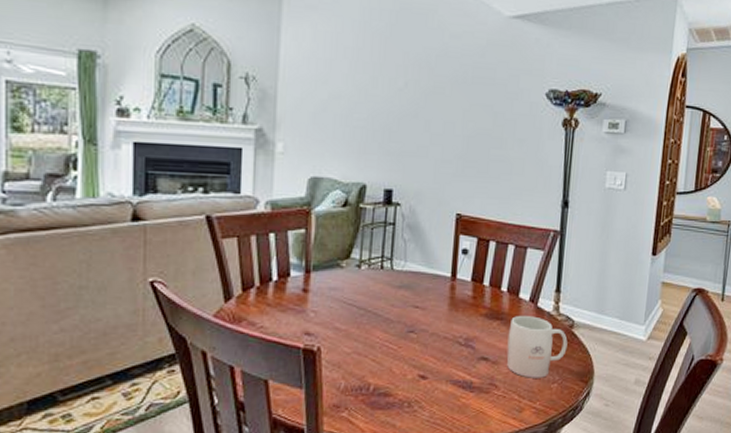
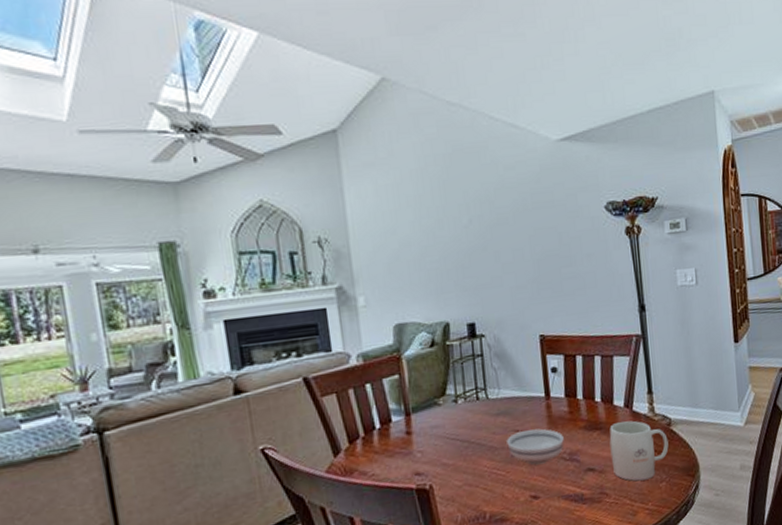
bowl: none [404,308,463,345] -> present [507,428,565,465]

